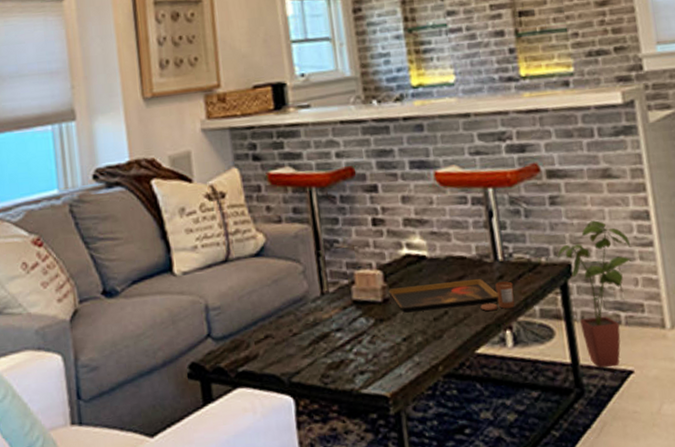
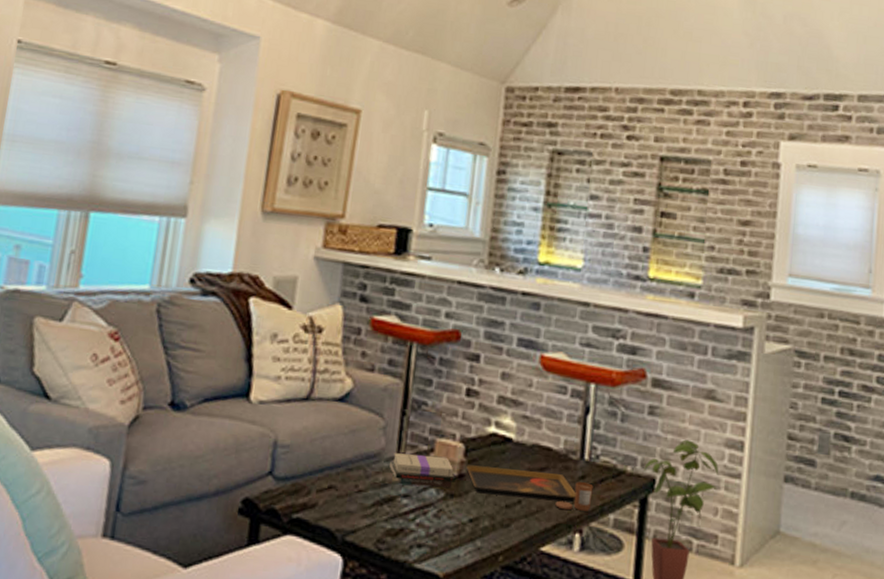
books: none [317,286,382,320] -> present [389,453,456,488]

